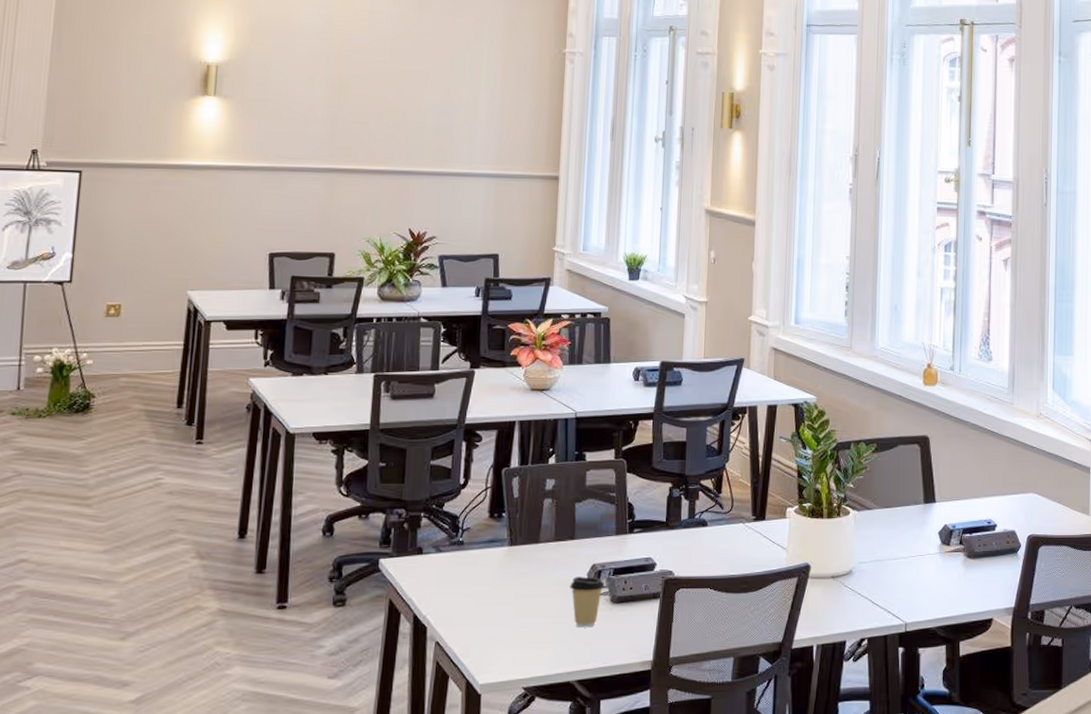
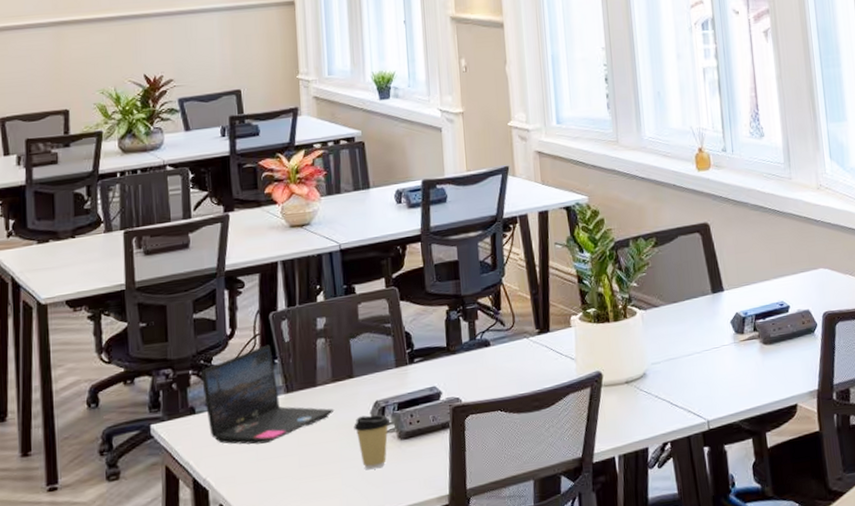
laptop: none [432,498,554,590] -> present [201,344,335,445]

